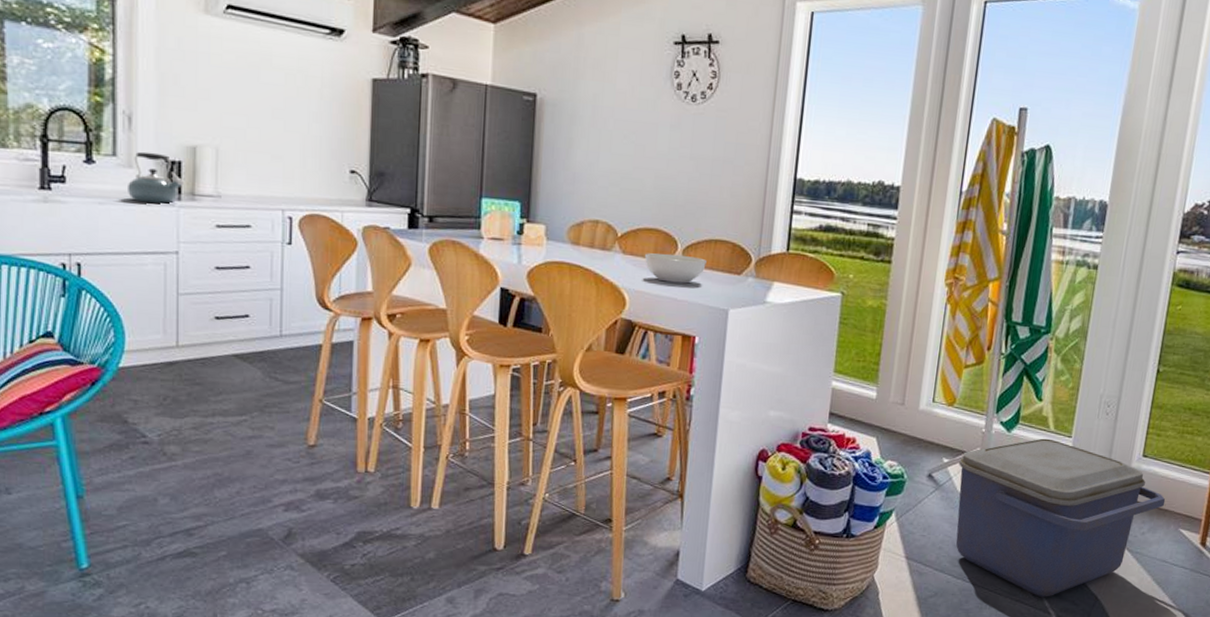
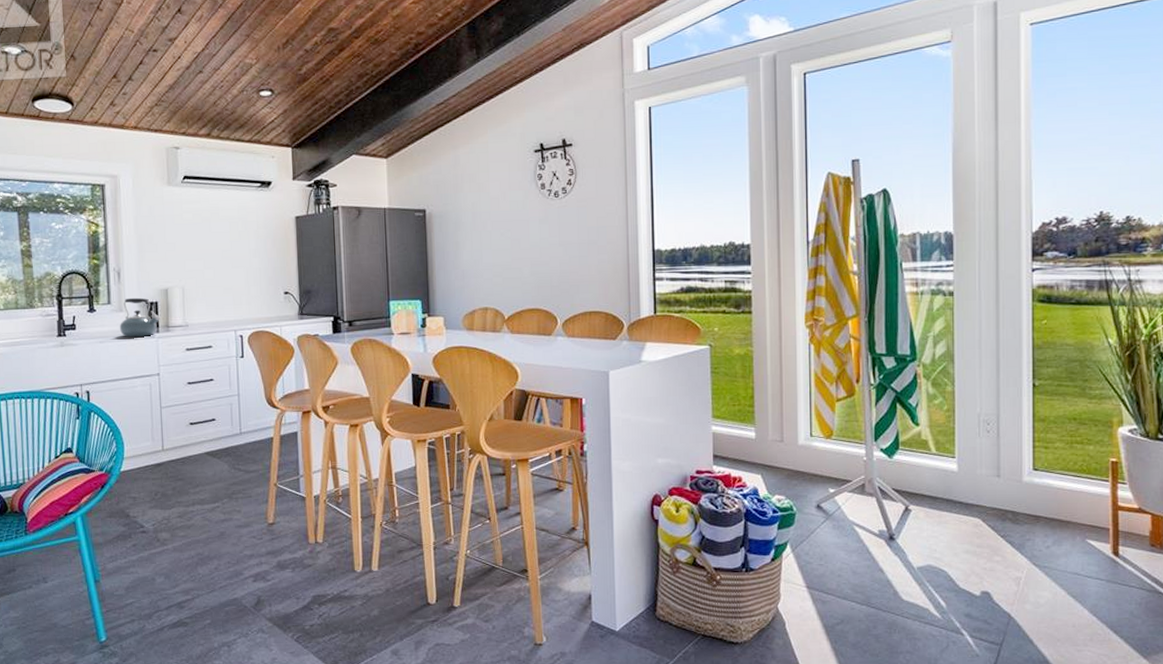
bowl: present [644,253,708,284] -> none [529,328,585,353]
cooler: present [955,438,1166,597] -> none [845,461,1066,618]

